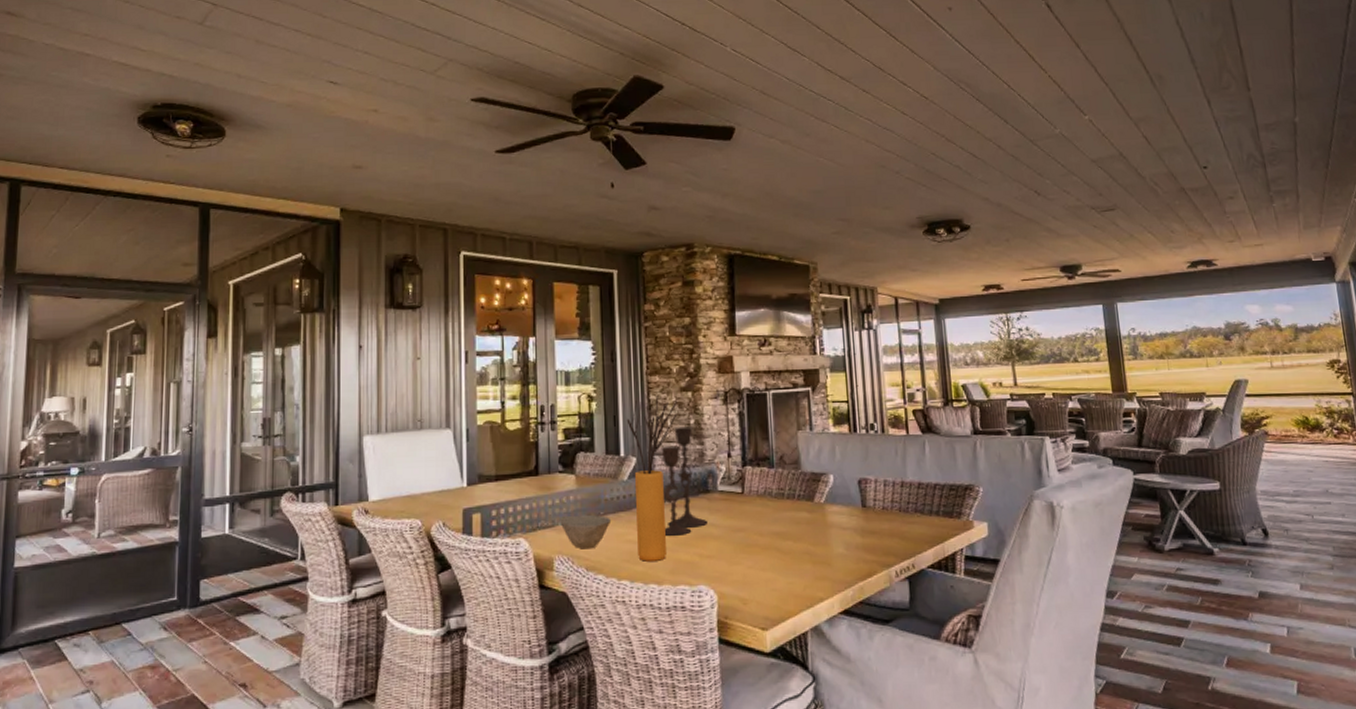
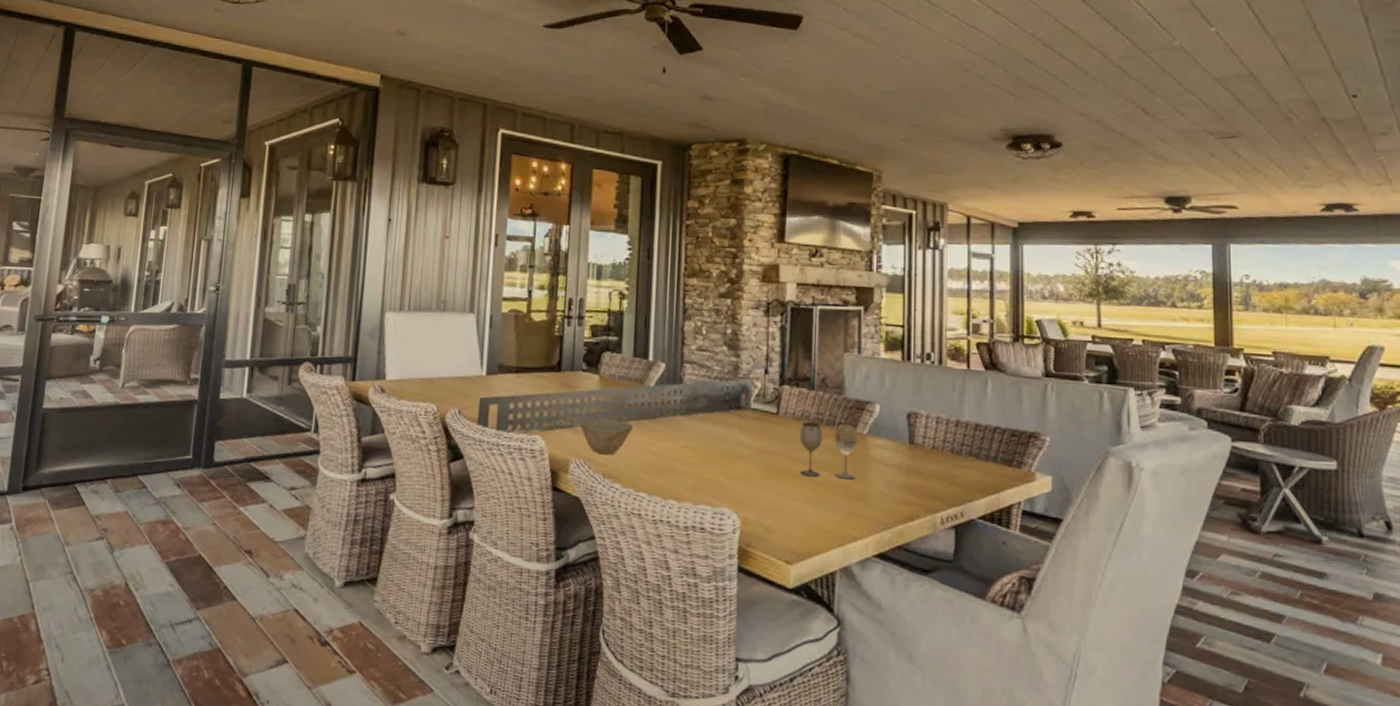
vase: present [626,396,678,562] -> none [658,300,716,476]
candlestick: present [661,426,707,537] -> none [688,335,736,453]
wineglass: none [764,495,818,548] -> present [799,421,858,480]

